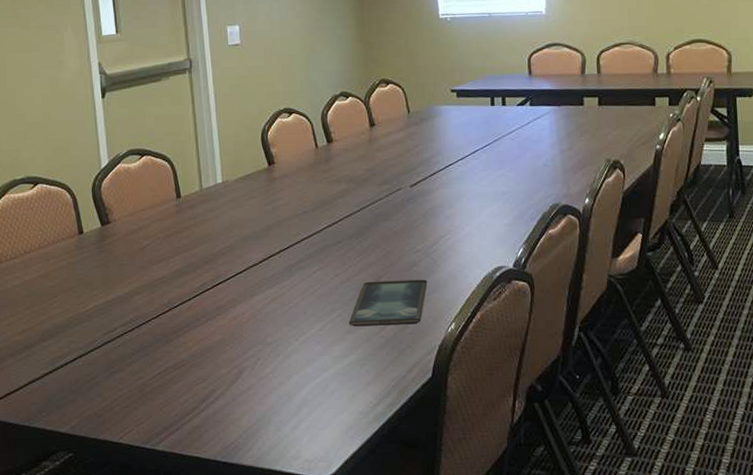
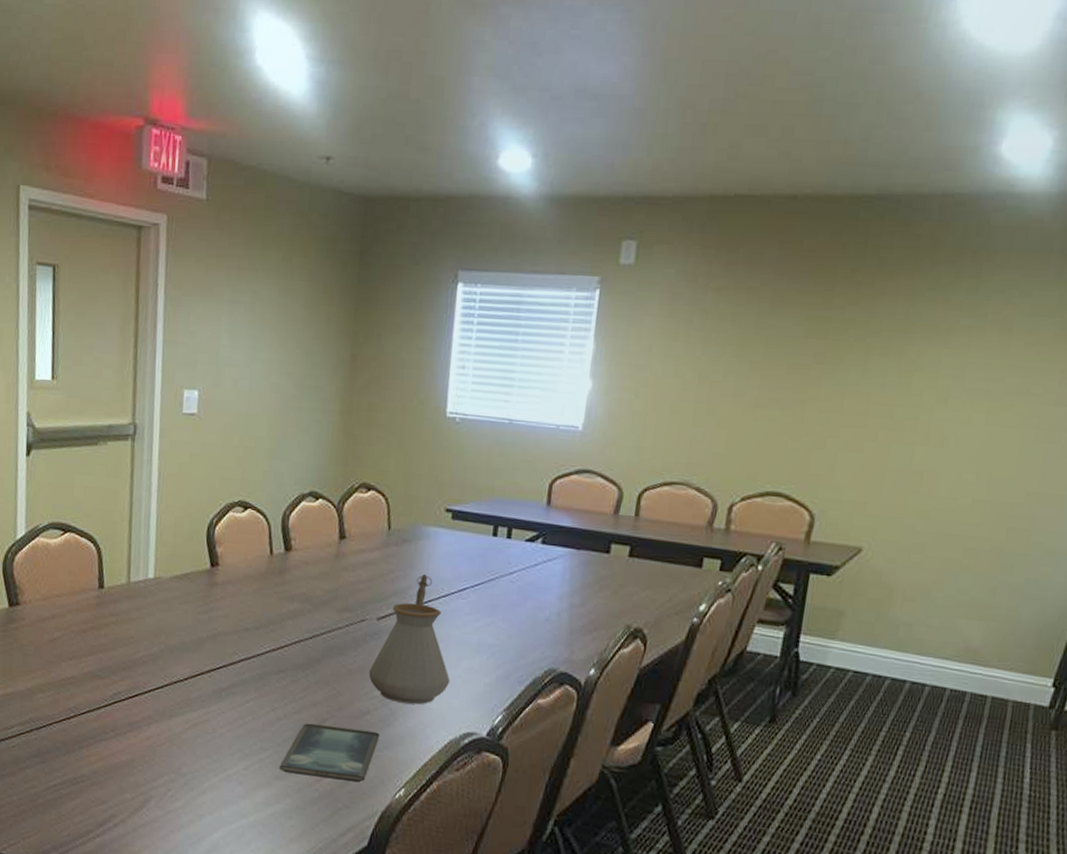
coffee pot: none [410,145,477,252] -> present [368,575,450,705]

